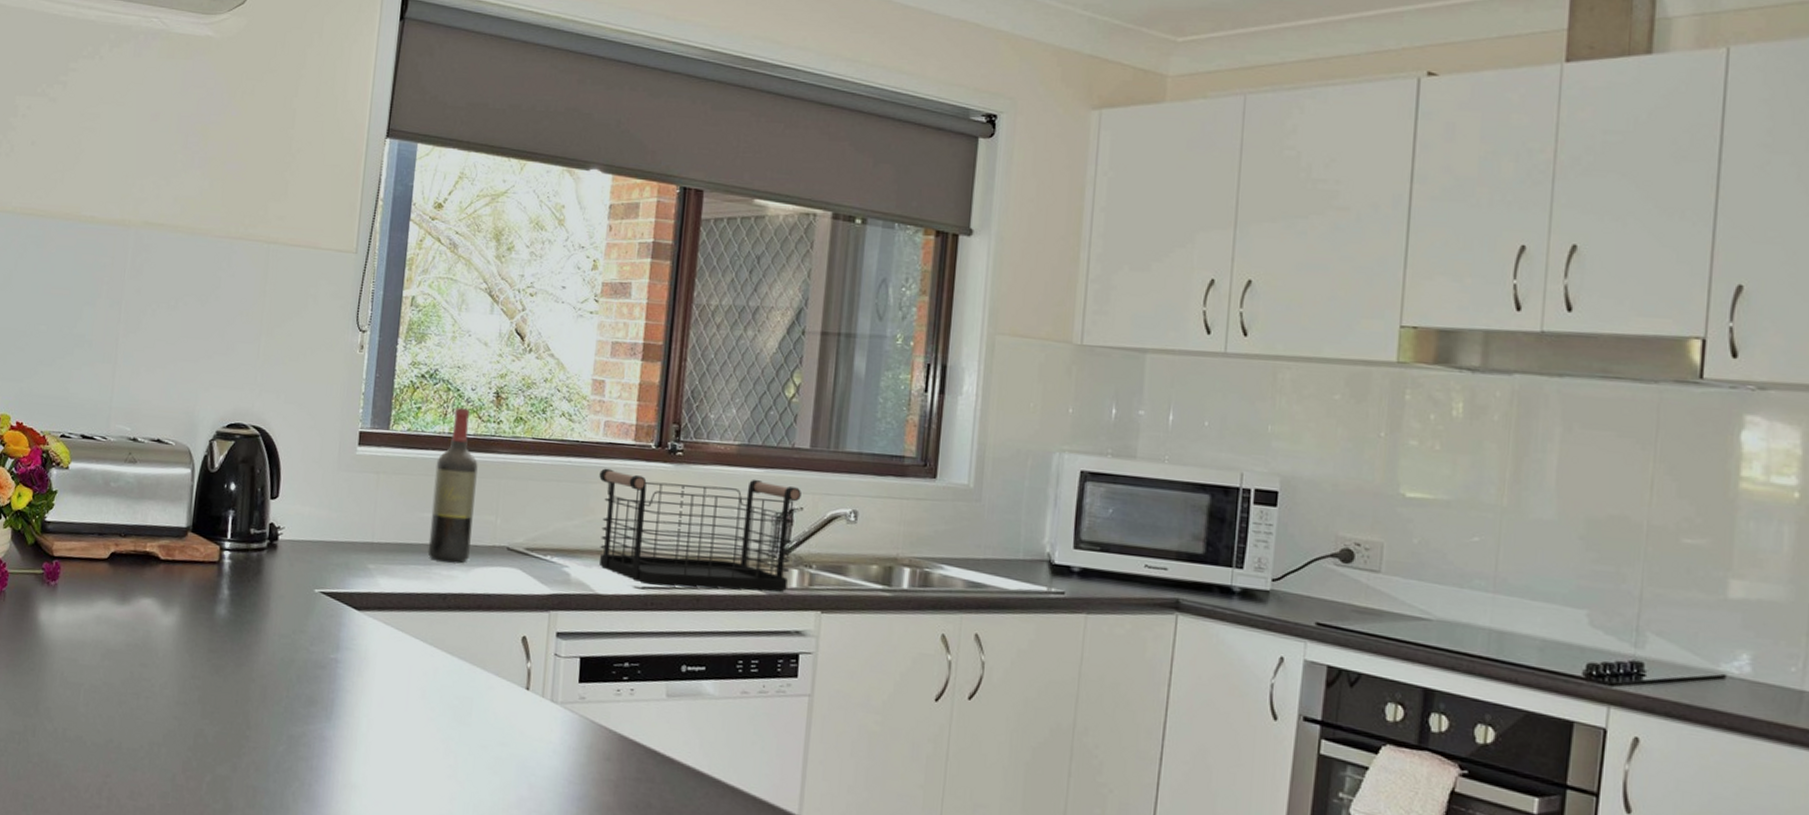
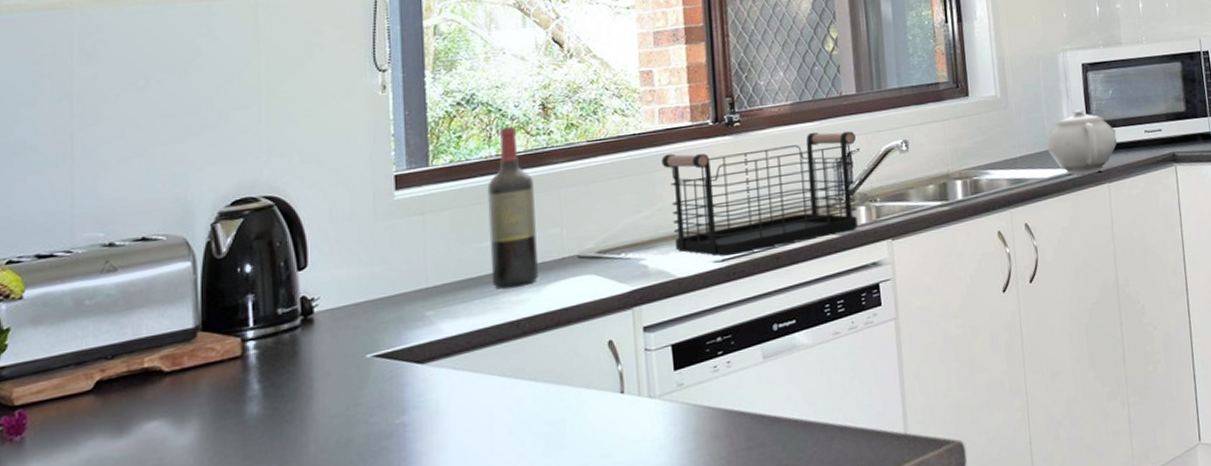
teapot: none [1018,522,1109,599] -> present [1046,109,1118,175]

